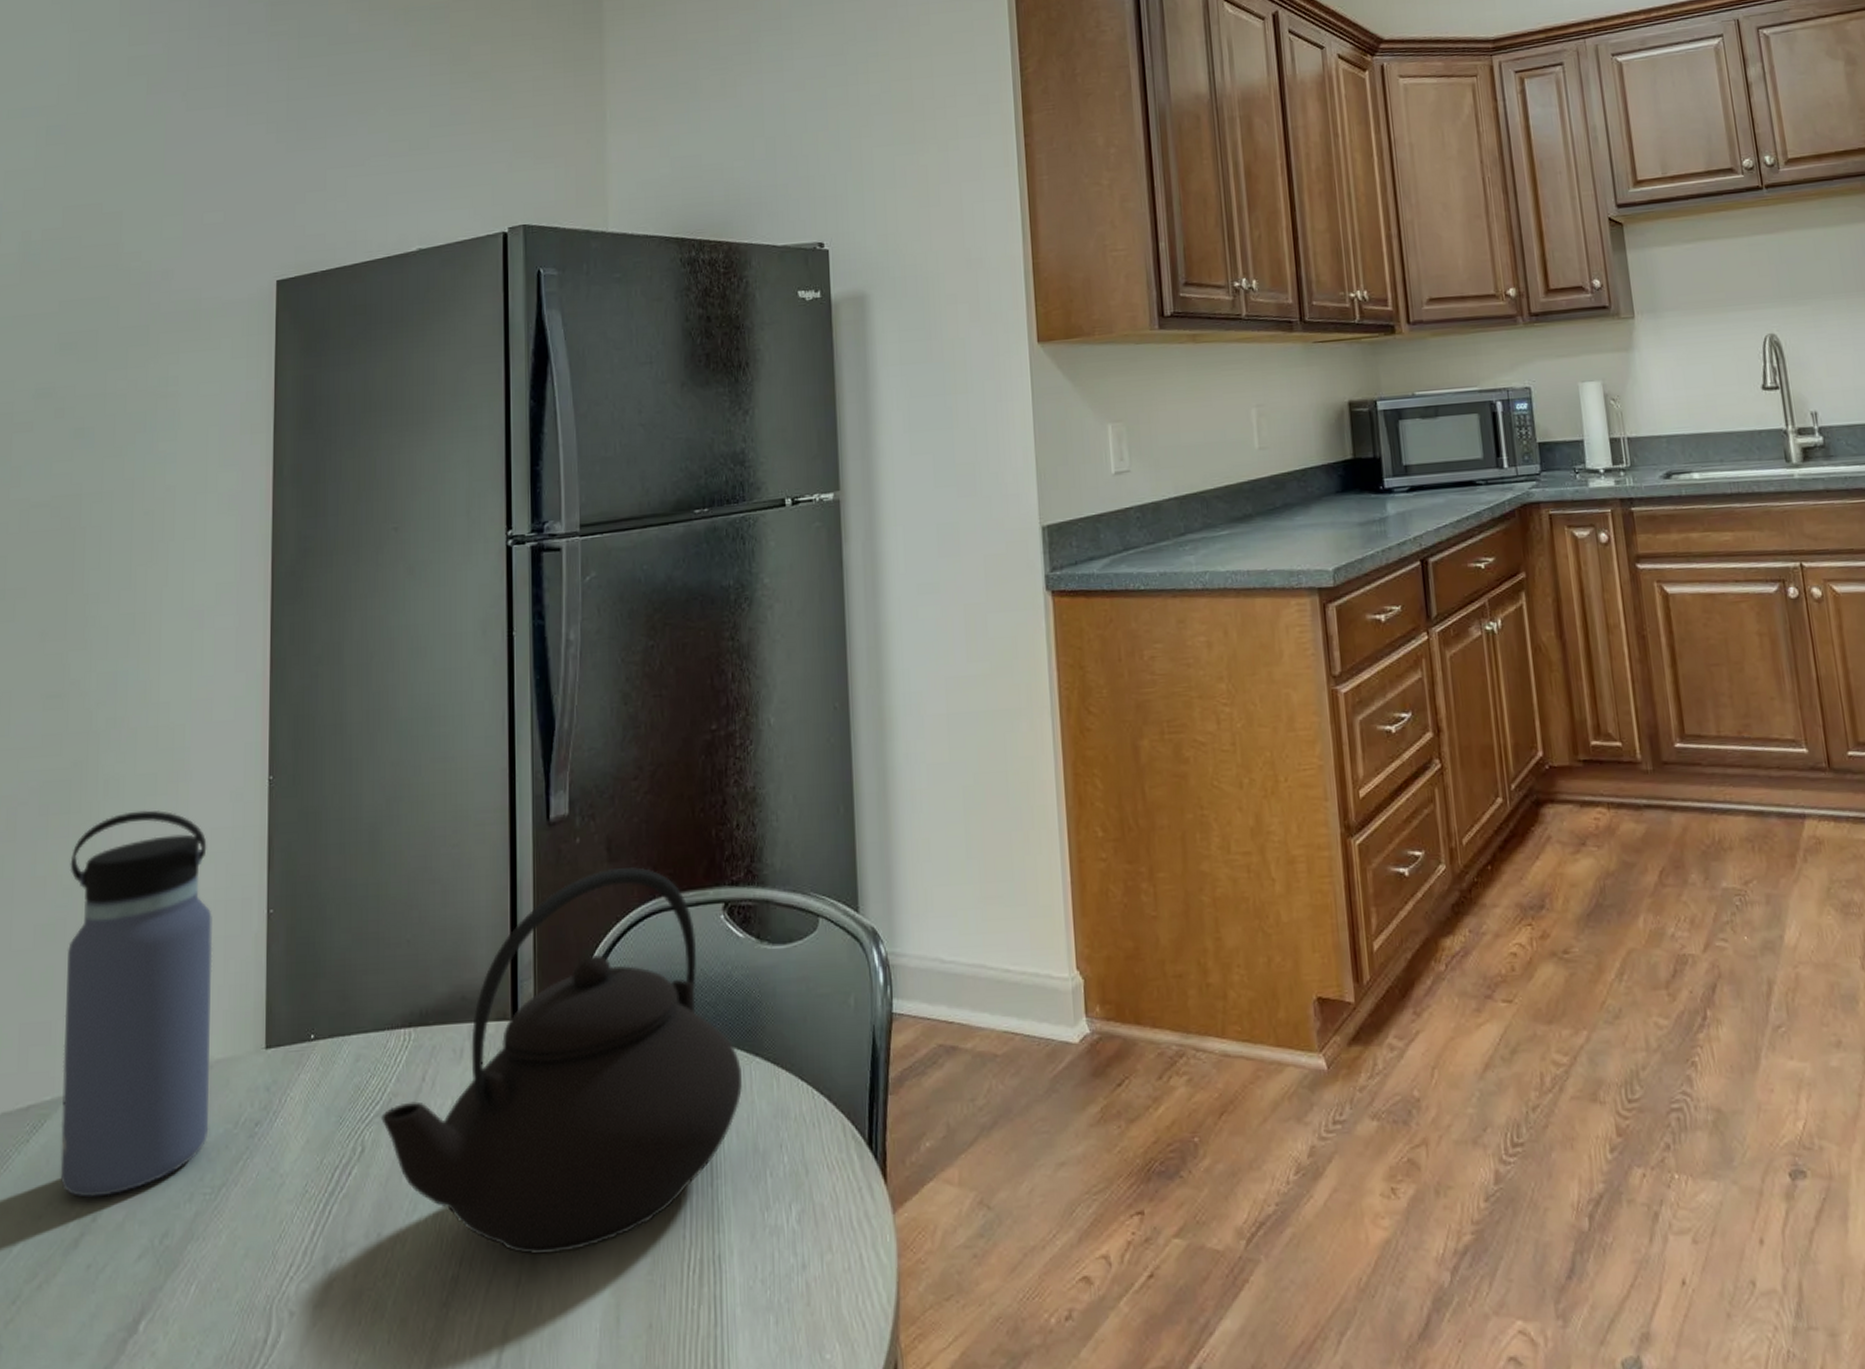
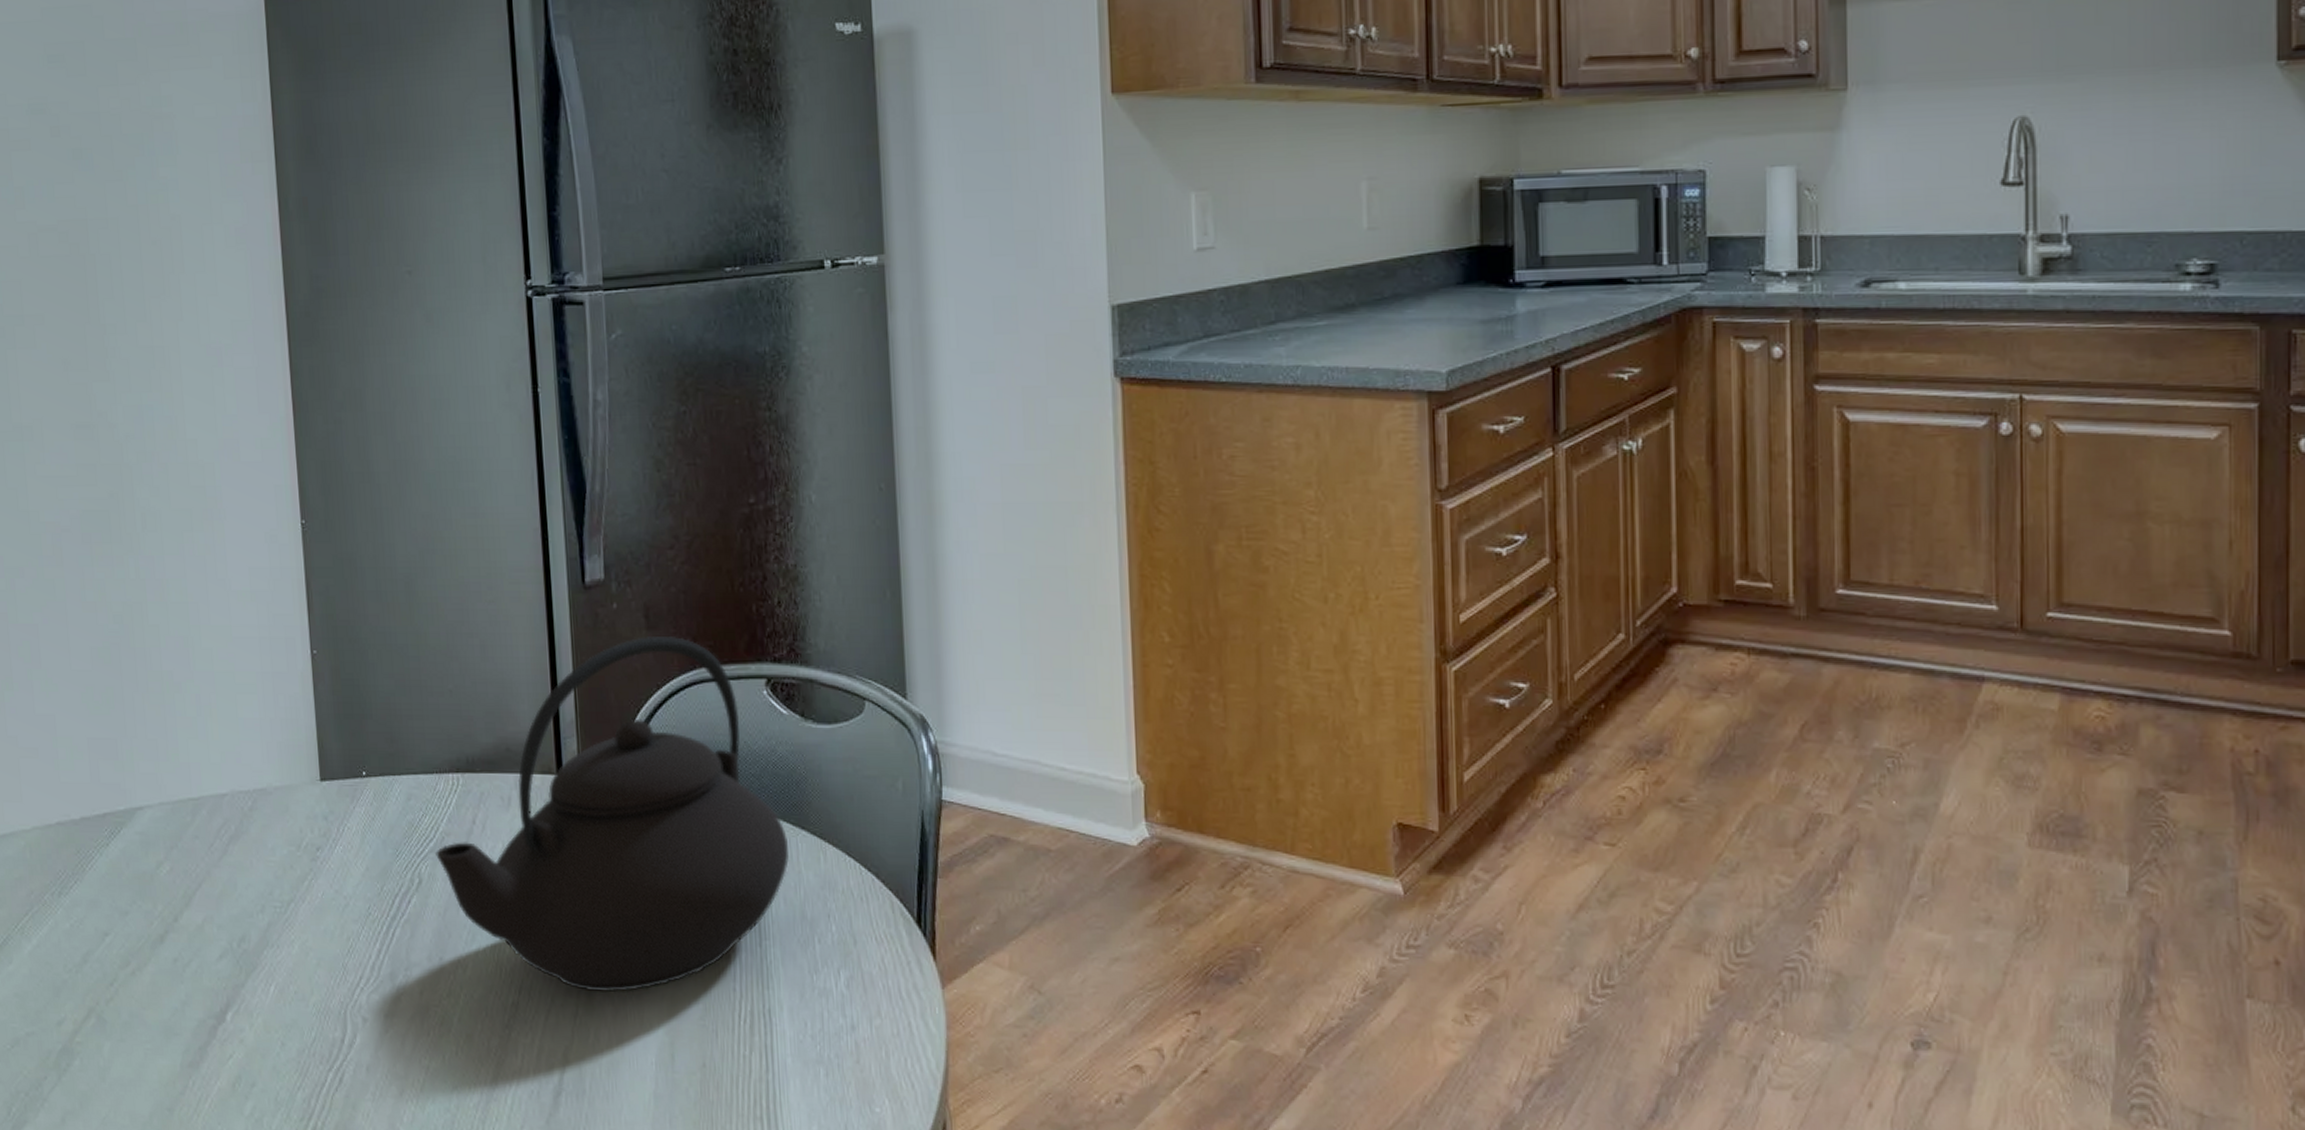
water bottle: present [60,810,213,1198] -> none [117,545,274,901]

